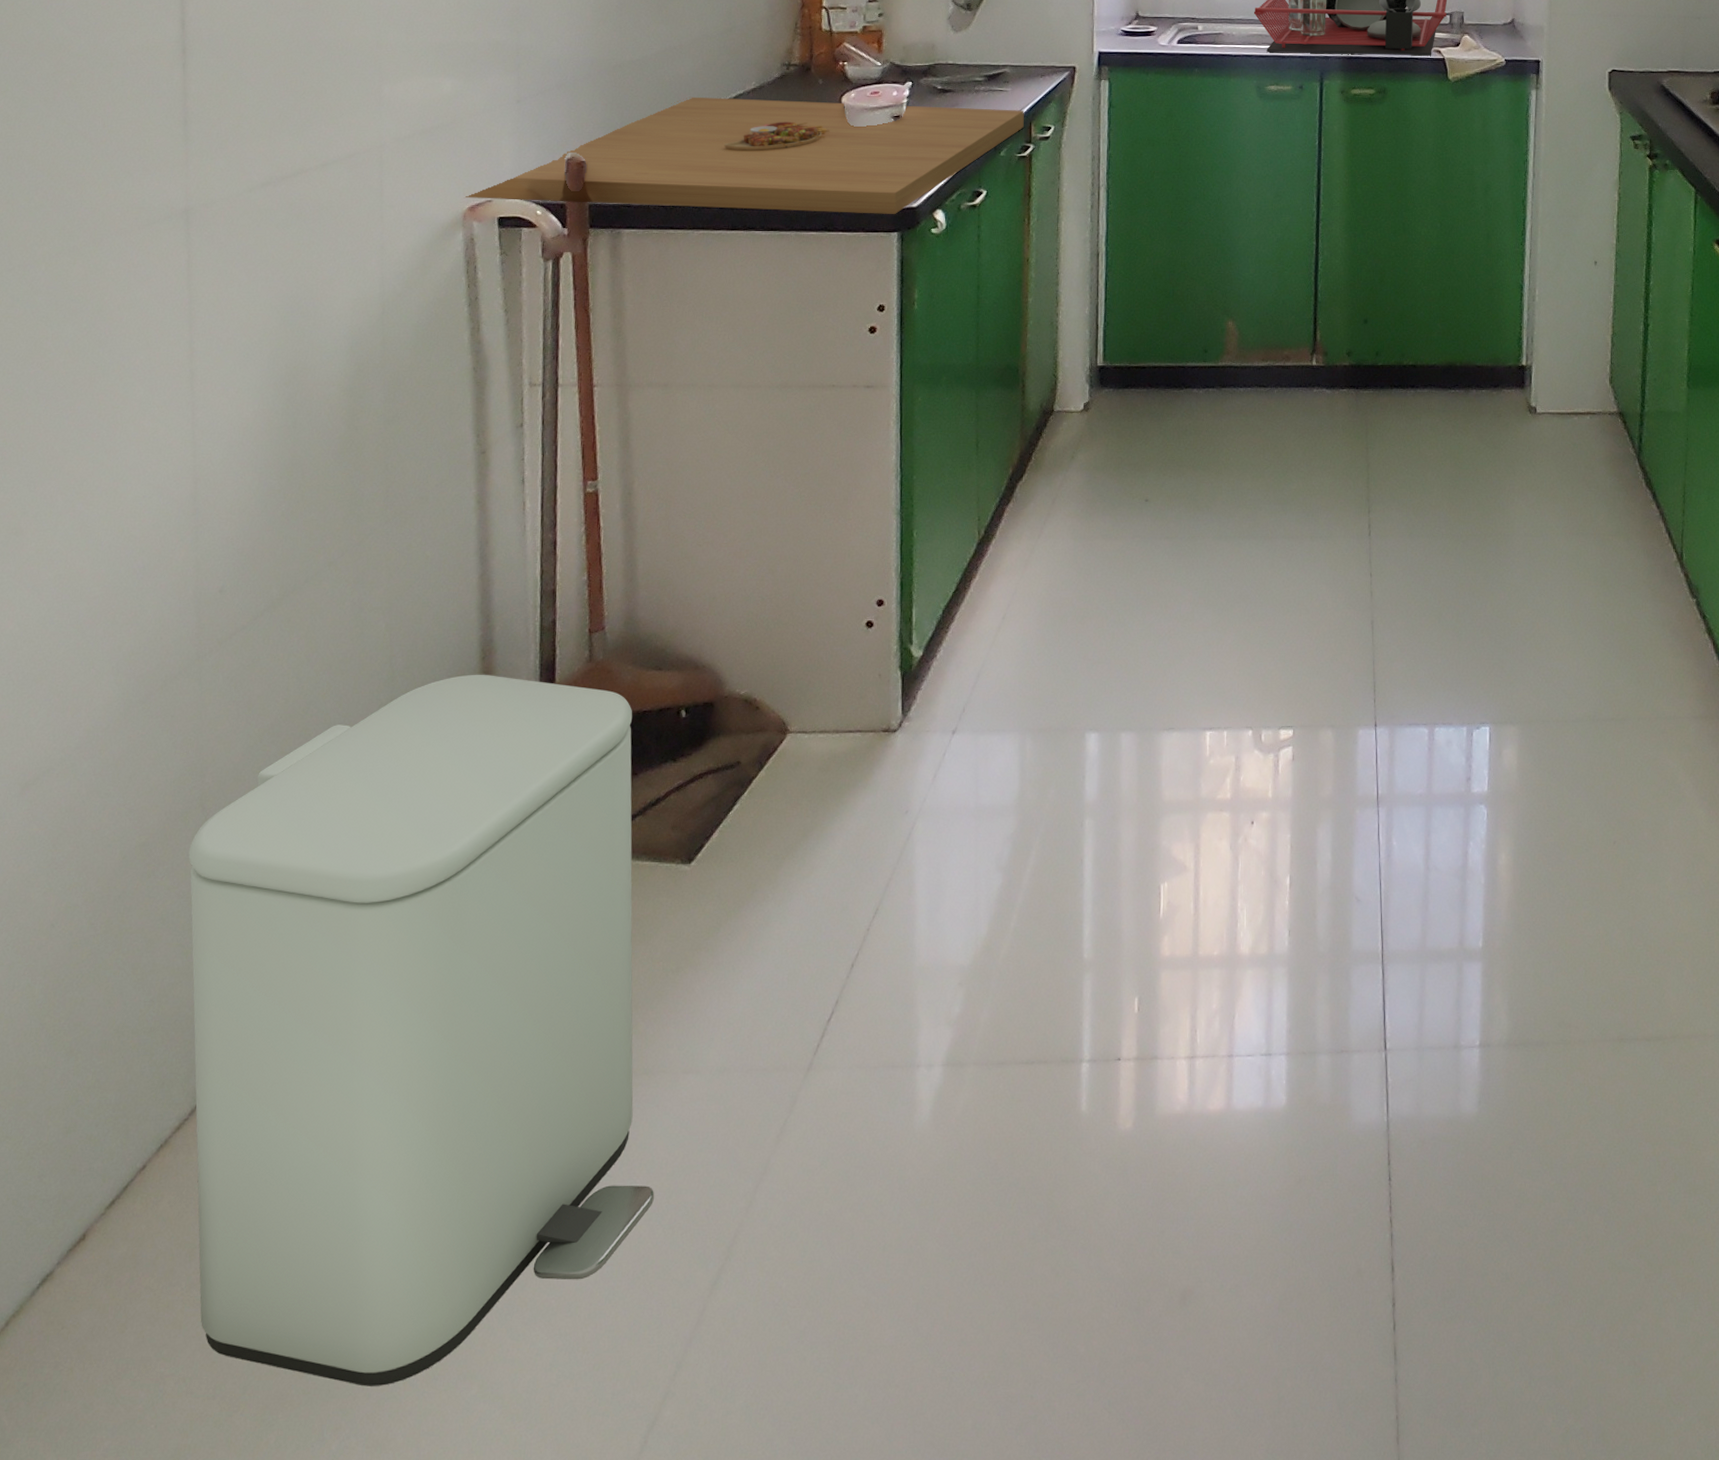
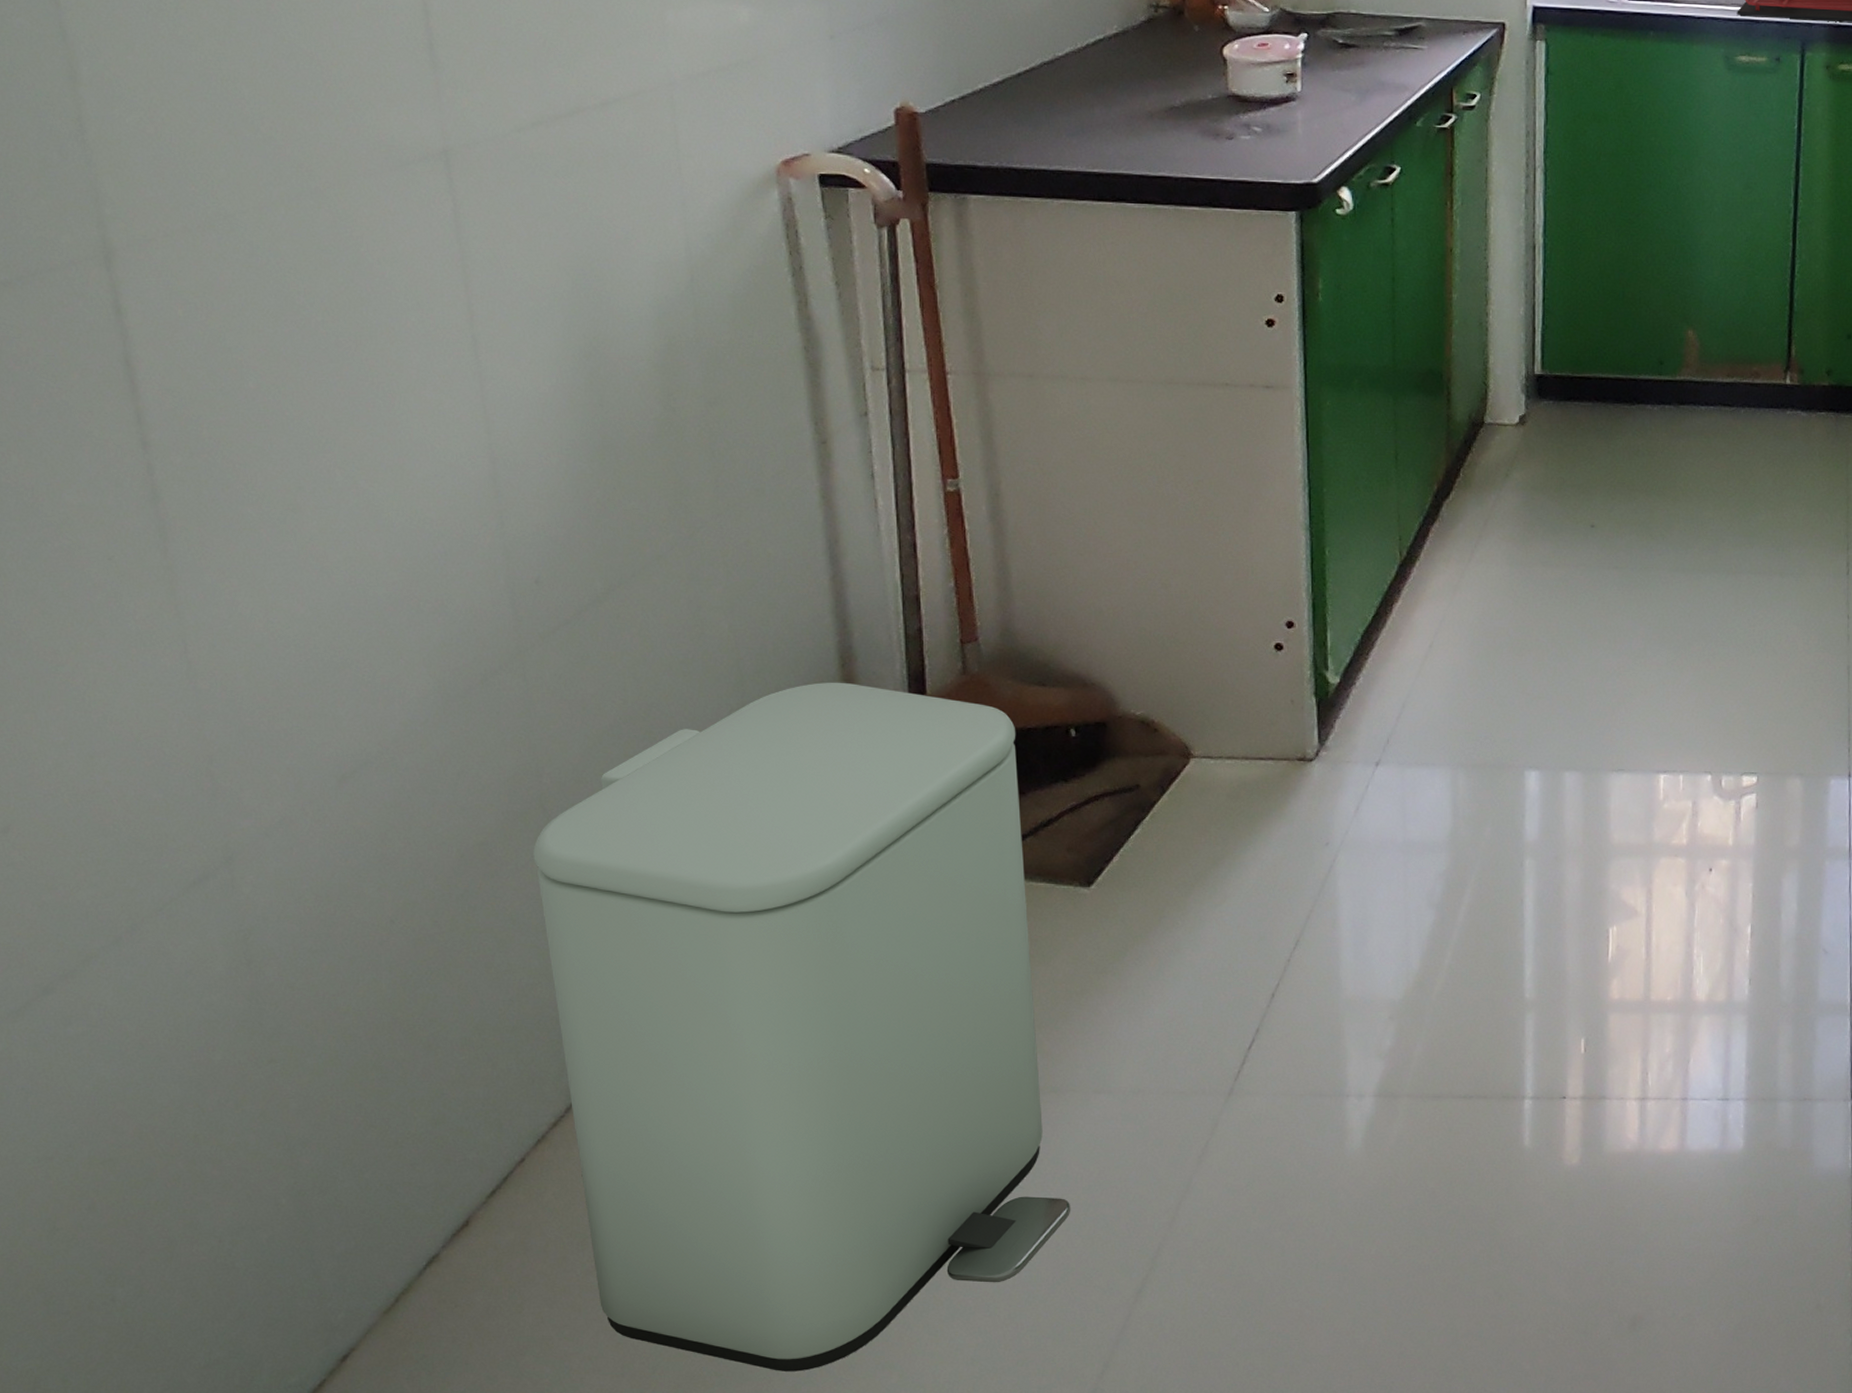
platter: present [464,97,1024,214] -> none [776,40,1444,190]

